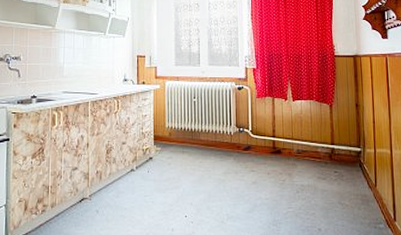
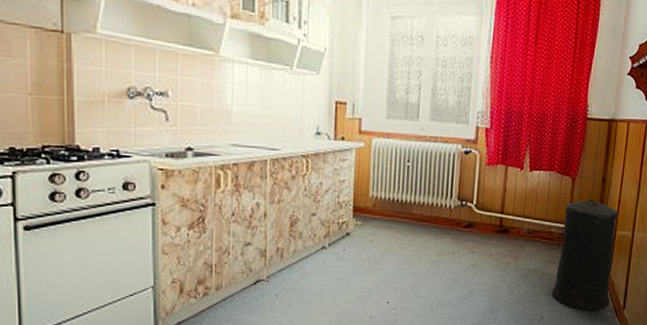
trash can: none [326,121,381,223] -> present [552,198,619,311]

